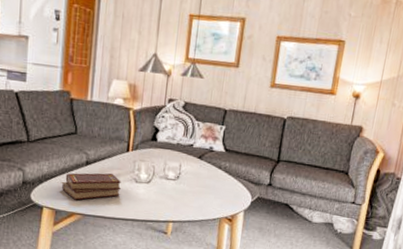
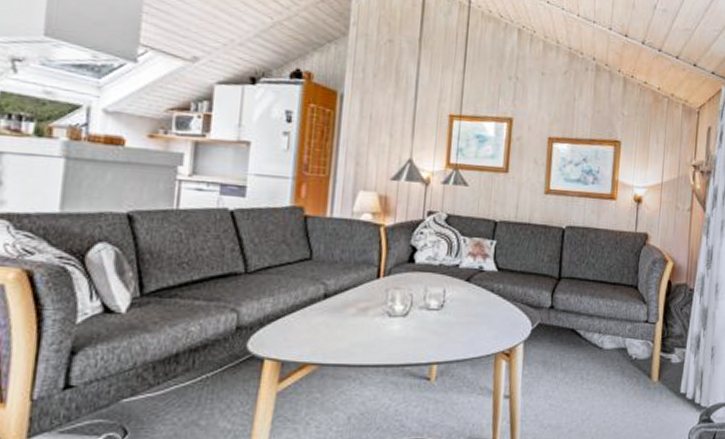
book set: present [60,173,121,200] -> none [288,306,370,346]

